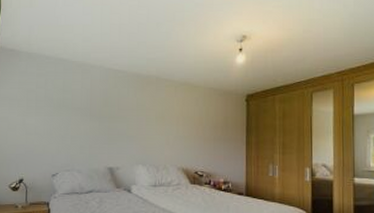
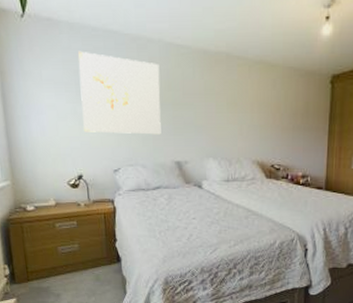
wall art: none [30,74,99,144] -> present [78,51,161,135]

